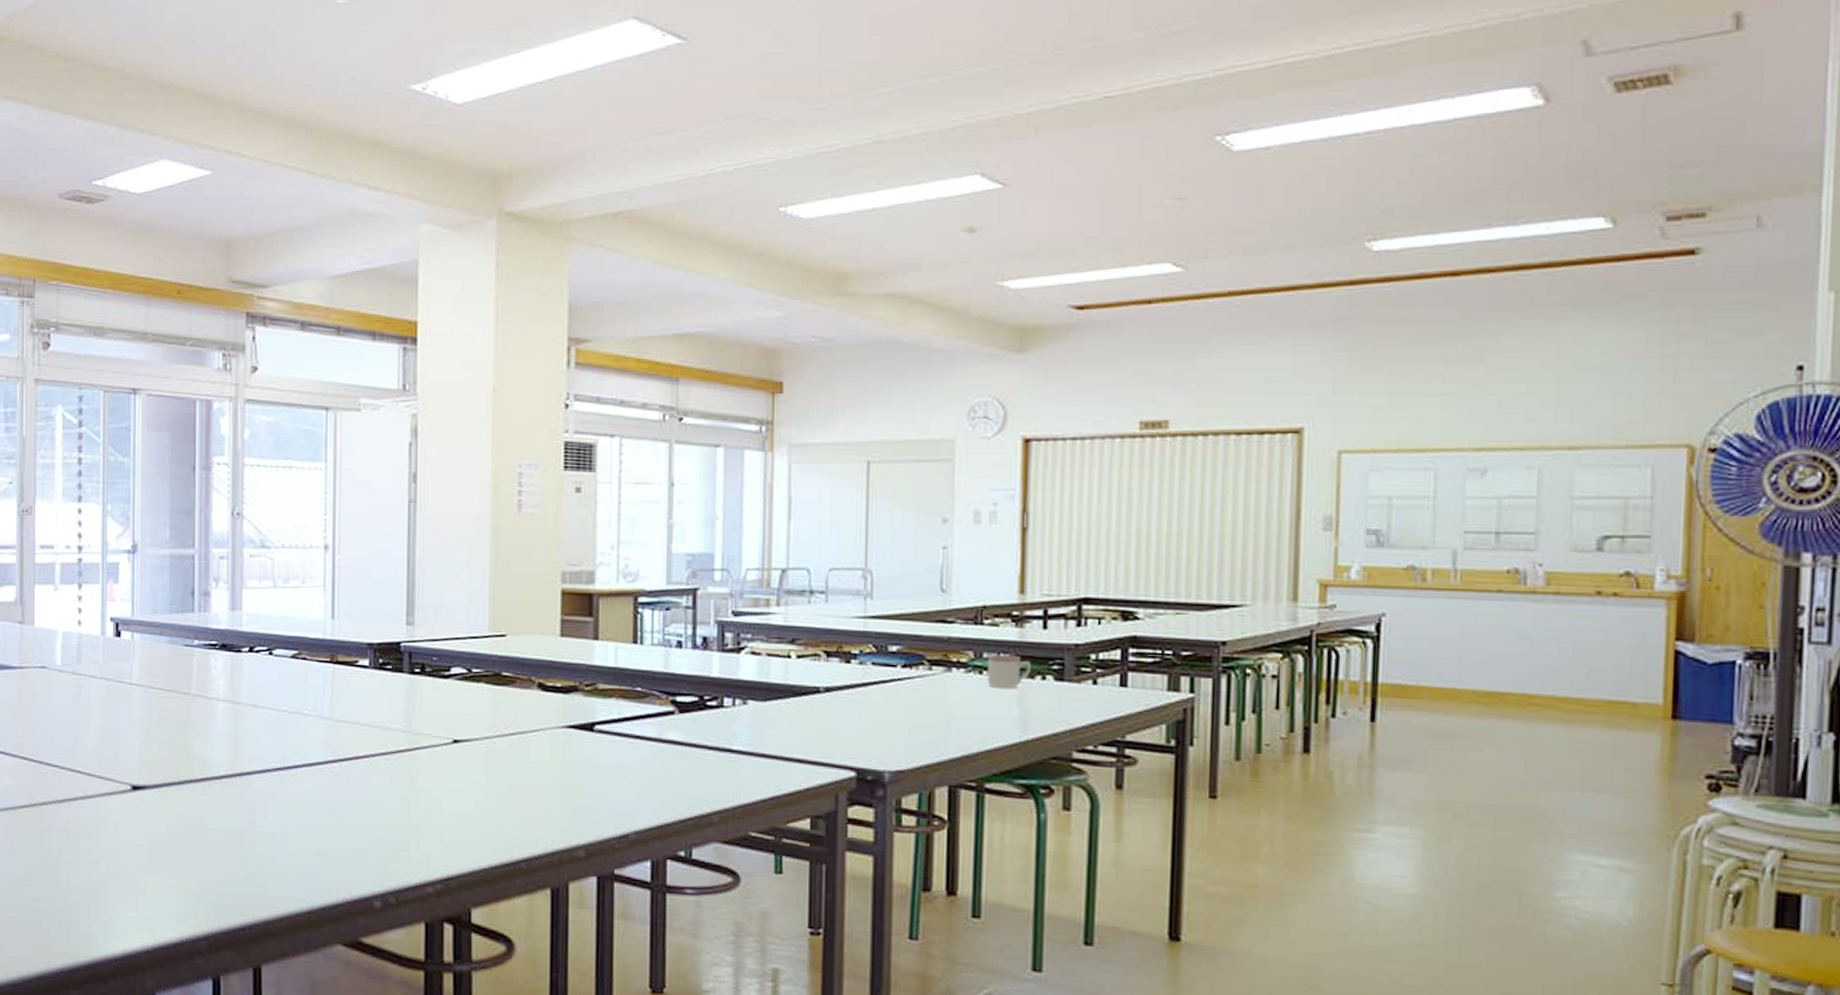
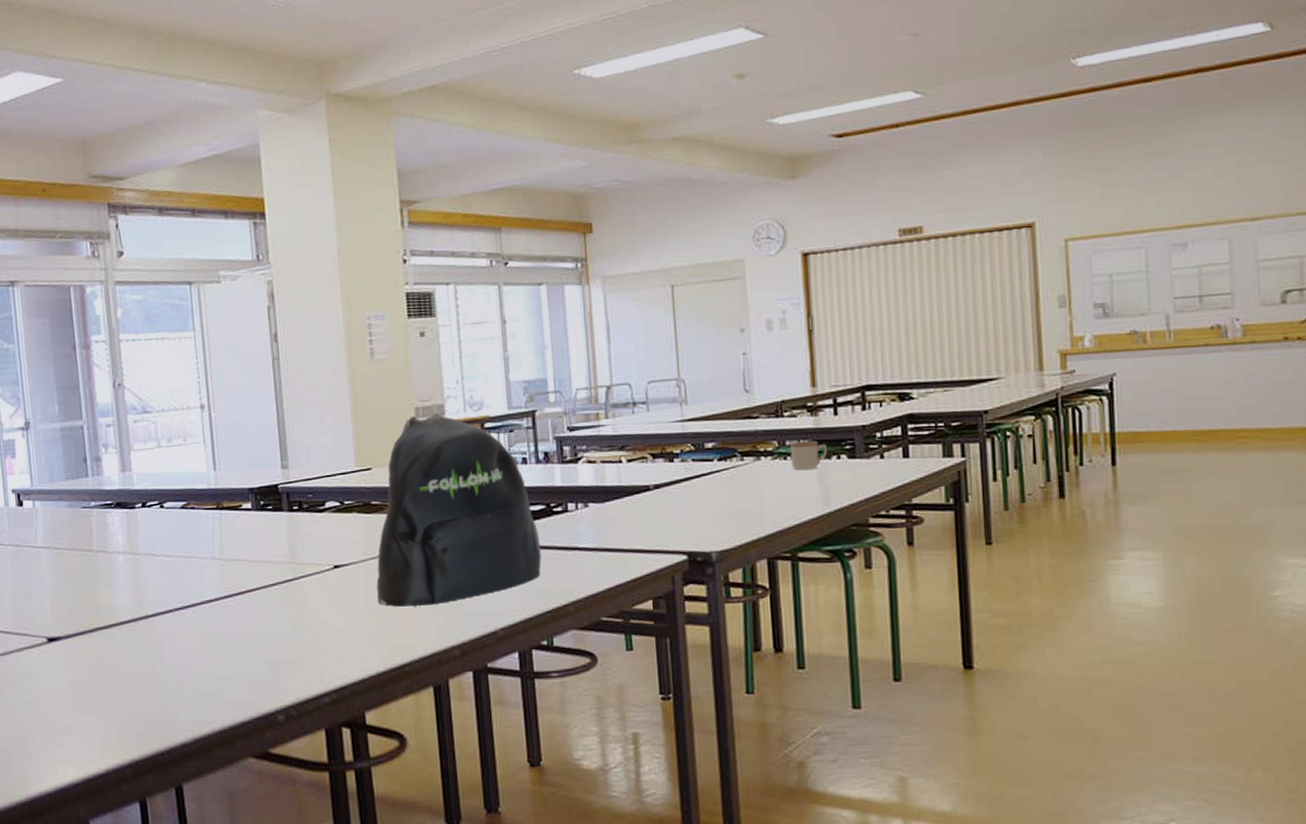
backpack: none [498,579,688,796] -> present [376,412,542,607]

